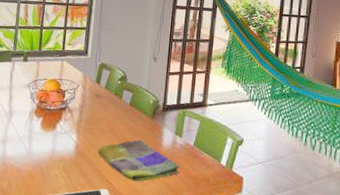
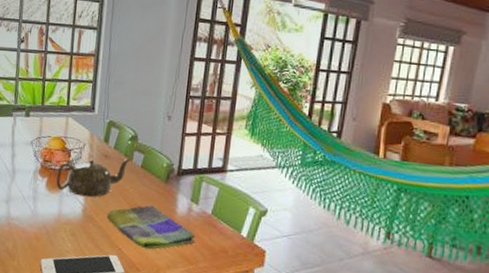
teapot: none [50,97,120,135] -> present [56,158,131,198]

